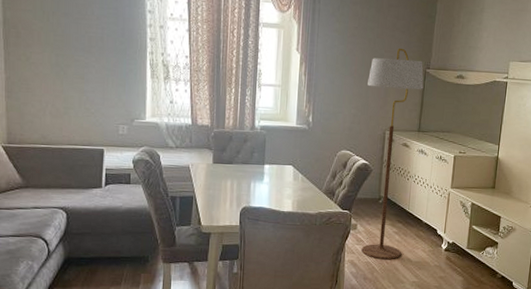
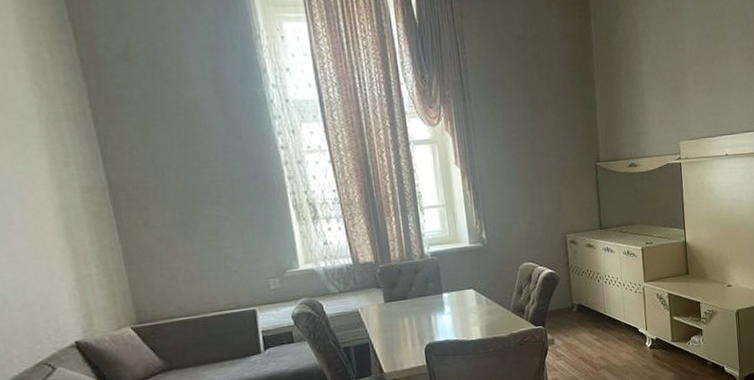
floor lamp: present [361,48,424,259] -> none [537,145,607,372]

